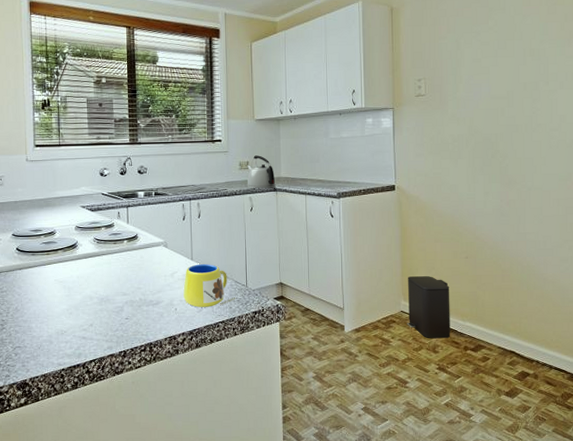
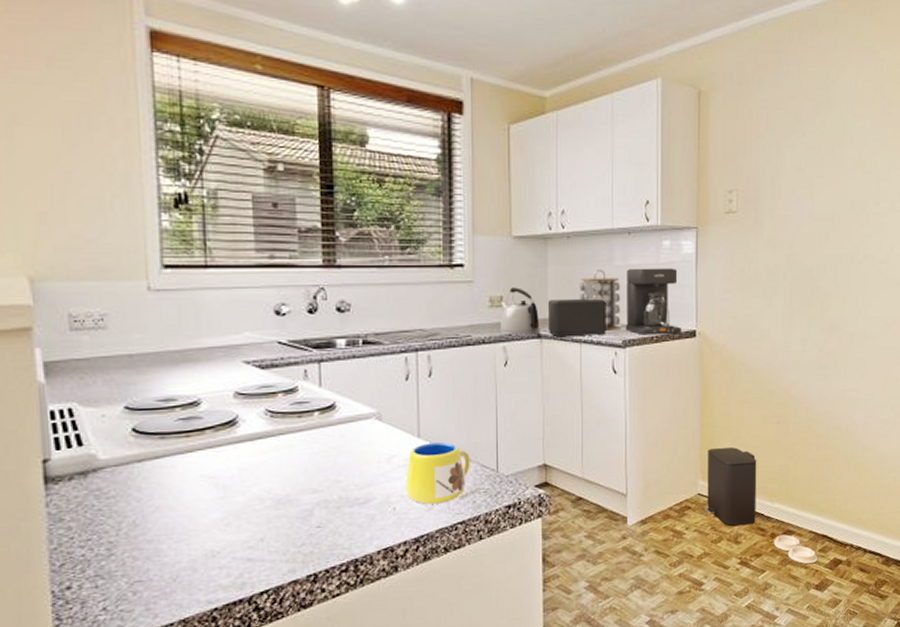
toaster: none [280,162,326,191] -> present [547,298,608,338]
spice rack: none [304,141,335,186] -> present [580,269,620,331]
coffee maker: none [339,138,383,189] -> present [625,268,681,335]
pet bowl: none [467,348,507,374] -> present [773,534,818,565]

